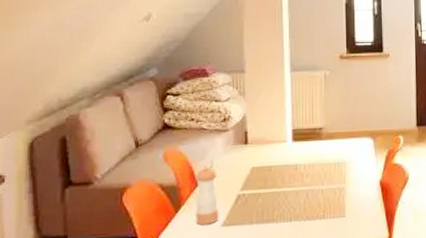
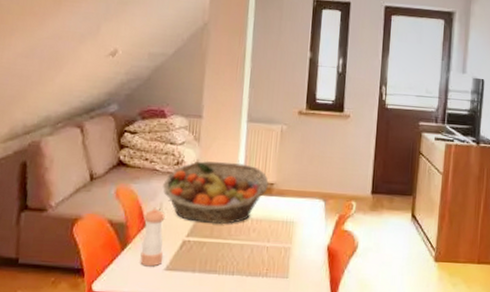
fruit basket: none [212,112,317,175] -> present [163,160,269,224]

